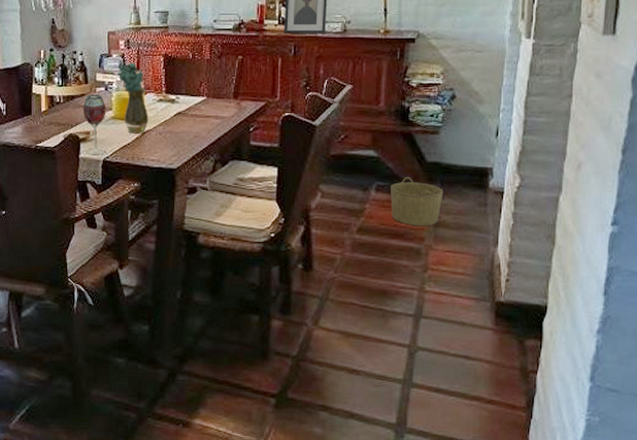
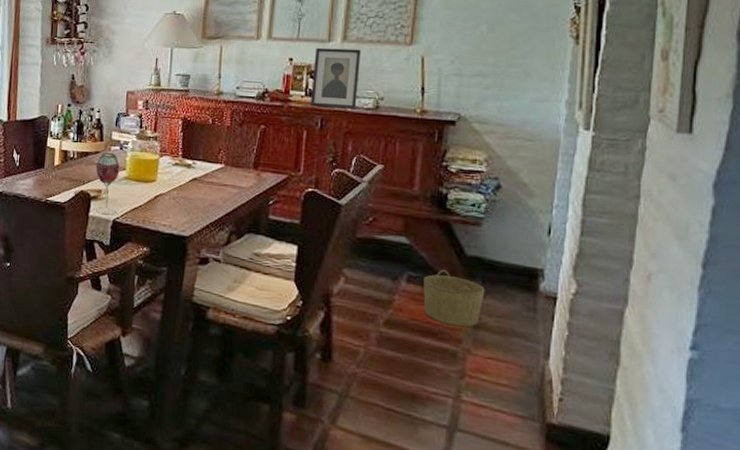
vase: present [117,60,149,134] -> none [133,120,163,197]

